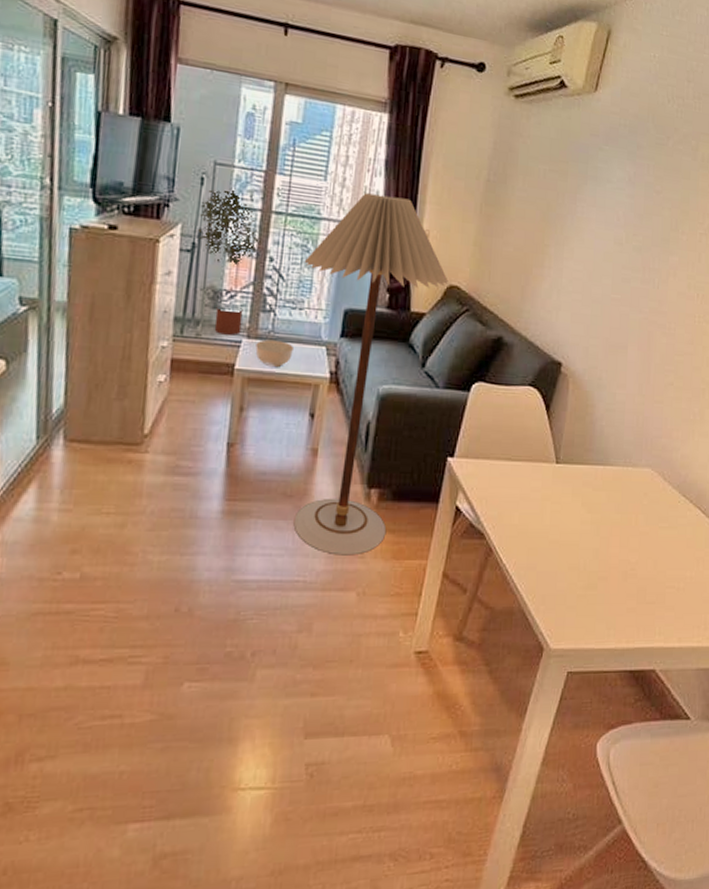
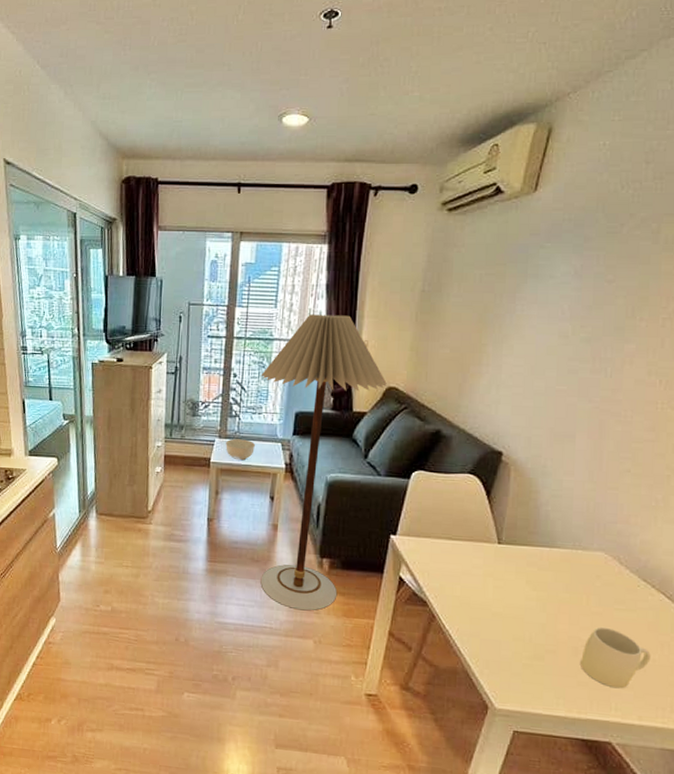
potted tree: present [198,187,262,336] -> none [179,321,227,436]
mug: none [629,547,689,611] -> present [581,626,651,689]

